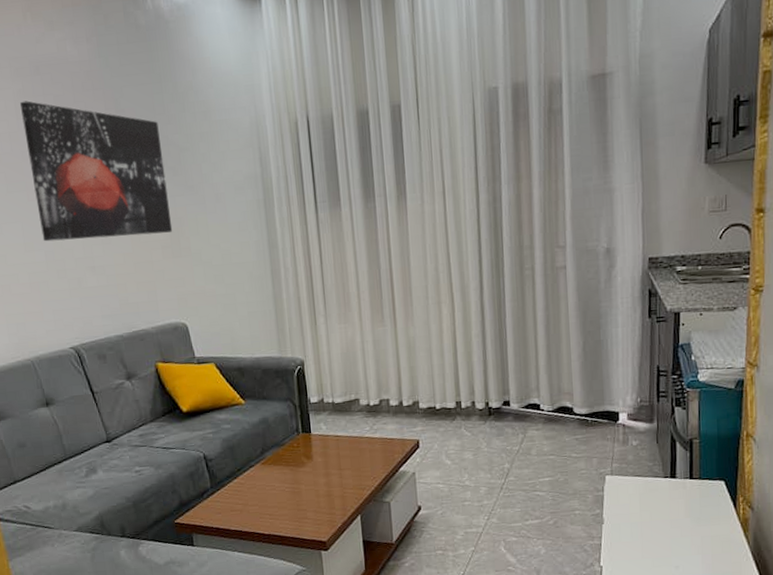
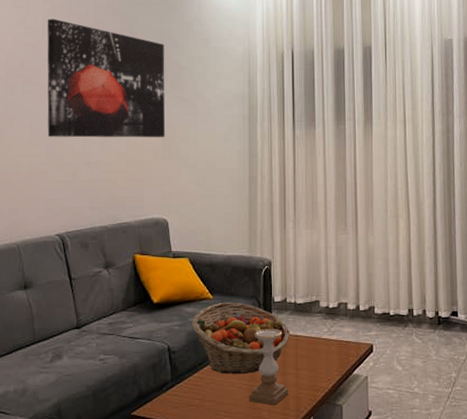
fruit basket: none [226,406,331,479] -> present [192,302,291,374]
candle holder: none [292,430,333,506] -> present [249,329,288,405]

